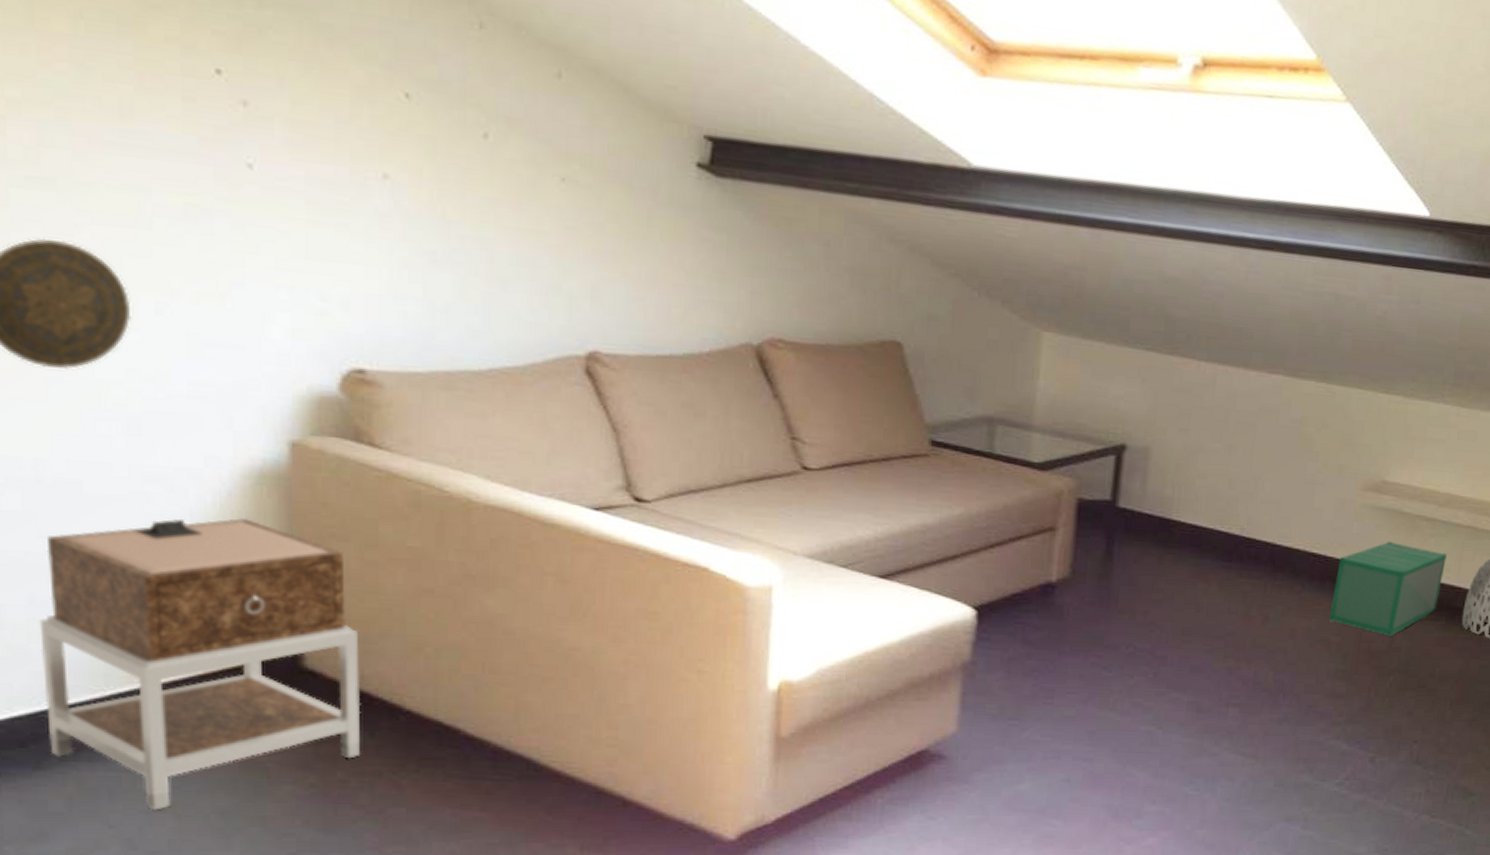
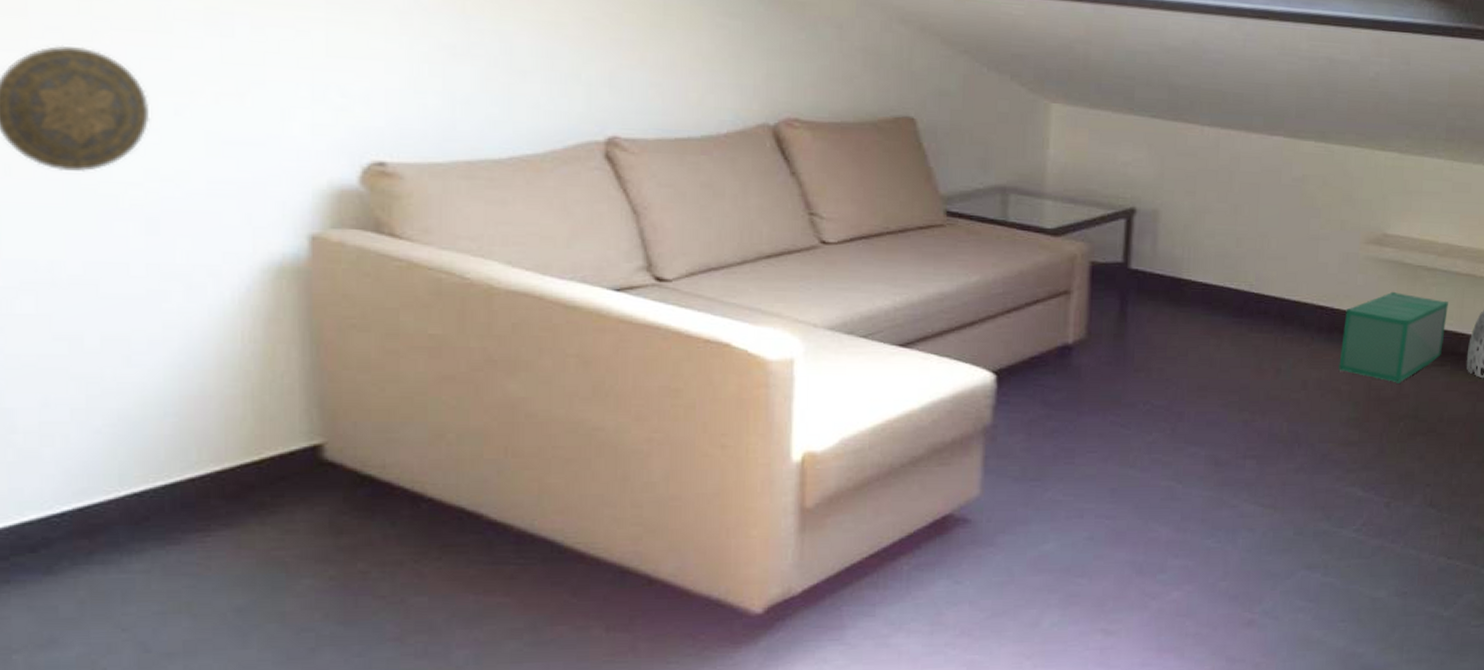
nightstand: present [39,517,361,811] -> none [52,311,382,611]

